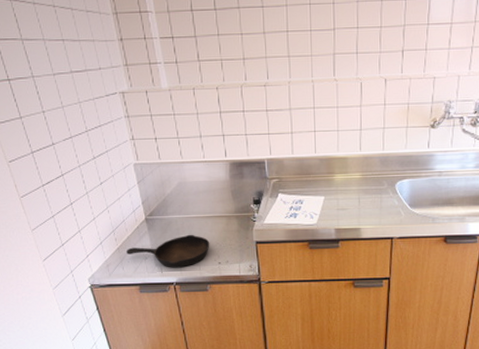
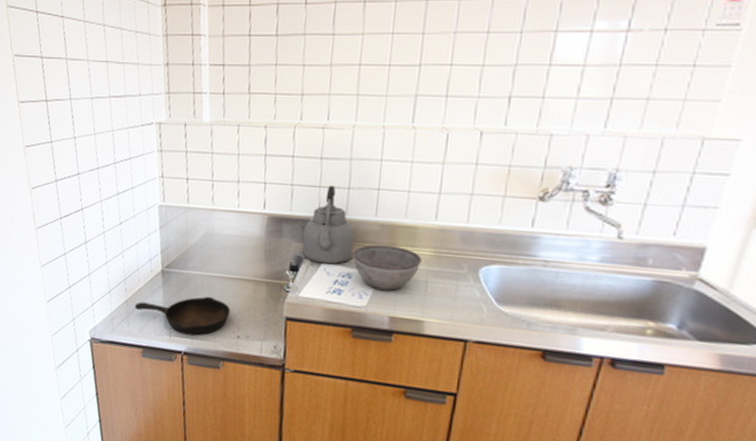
kettle: none [260,132,302,195] -> present [302,185,355,264]
bowl: none [302,174,354,210] -> present [353,244,422,292]

